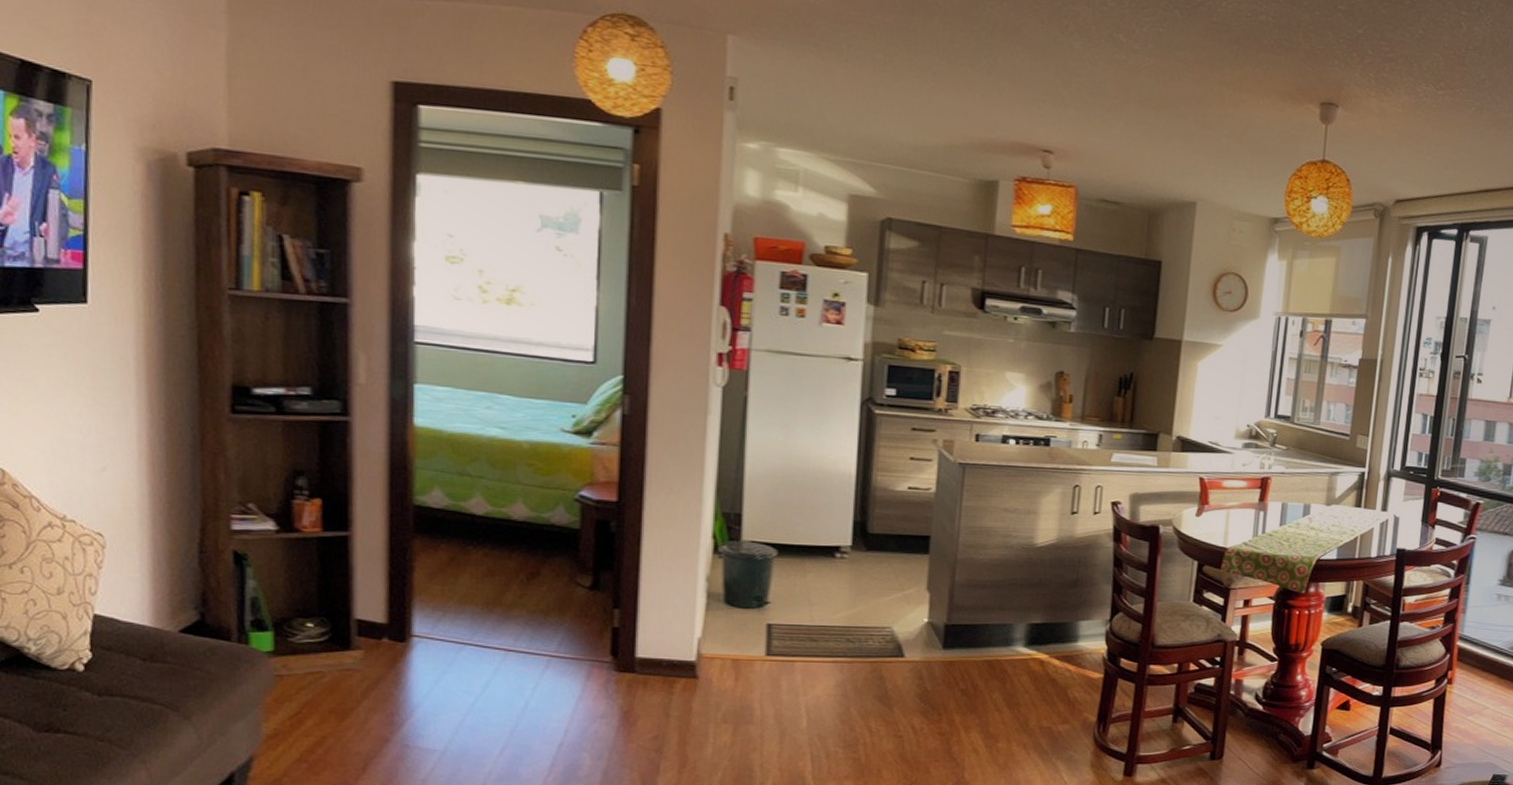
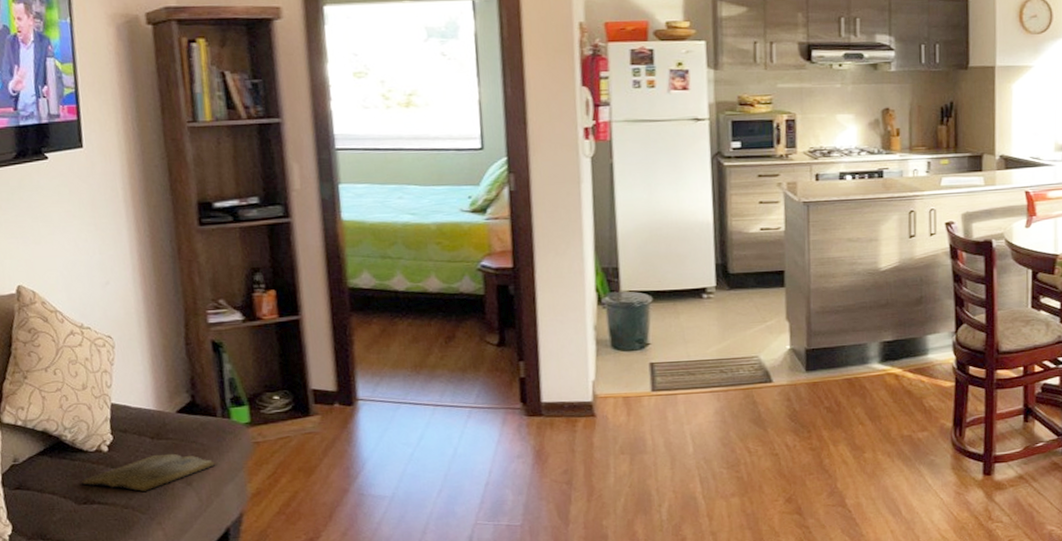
book: none [44,679,224,724] -> present [81,453,216,493]

